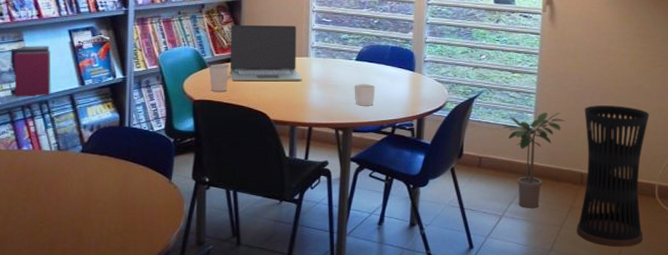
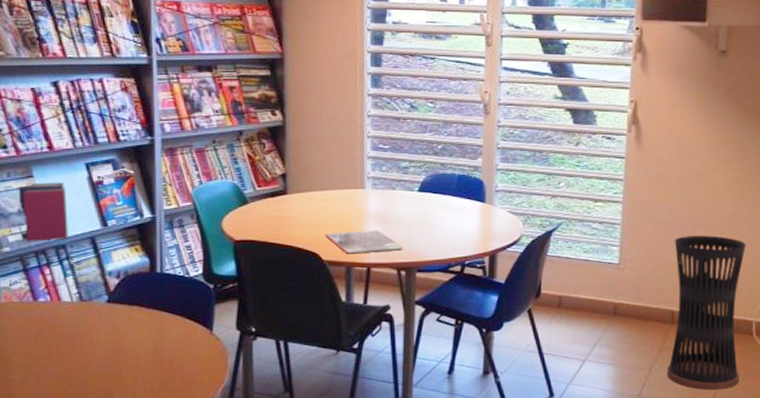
cup: present [208,64,232,92] -> none [250,198,277,231]
laptop: present [230,24,303,82] -> none [273,153,358,218]
magazine: none [273,94,341,115] -> present [325,230,403,254]
mug: present [354,83,376,106] -> none [417,217,442,243]
potted plant: present [503,112,566,208] -> none [585,244,655,351]

